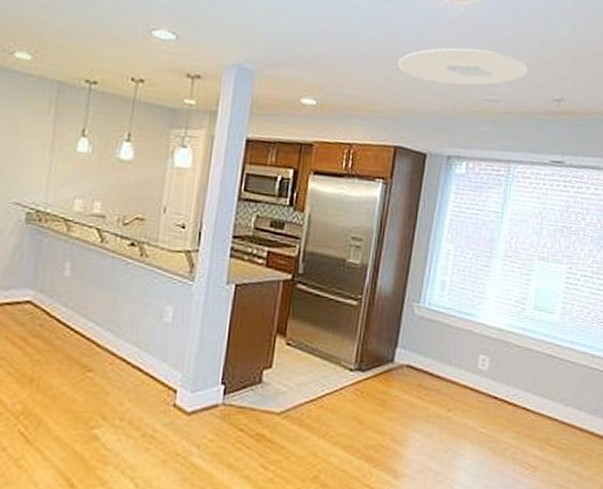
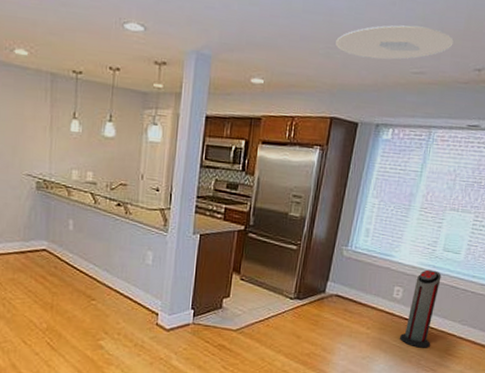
air purifier: none [489,333,535,437] -> present [400,269,442,348]

